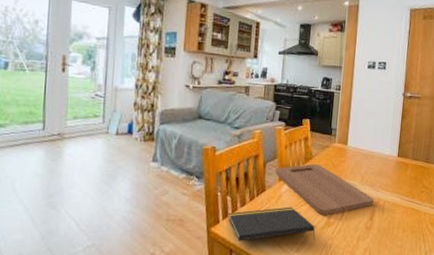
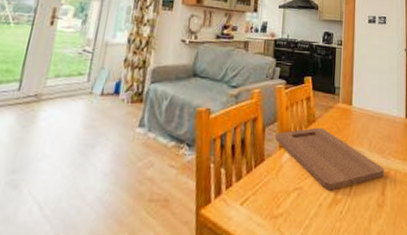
notepad: present [228,207,315,241] -> none [221,180,321,227]

